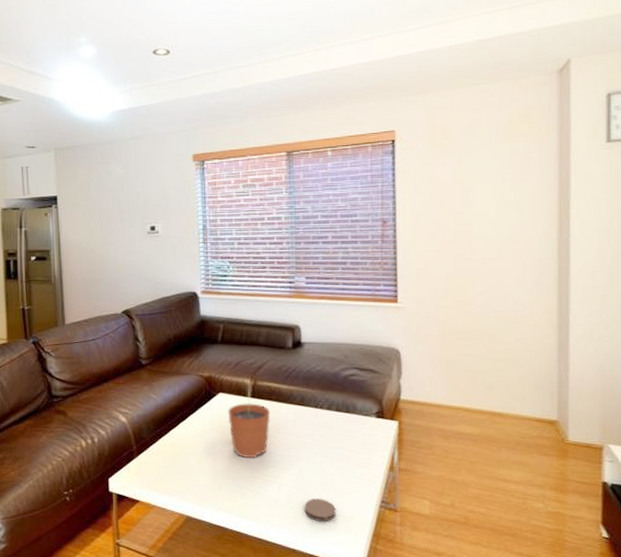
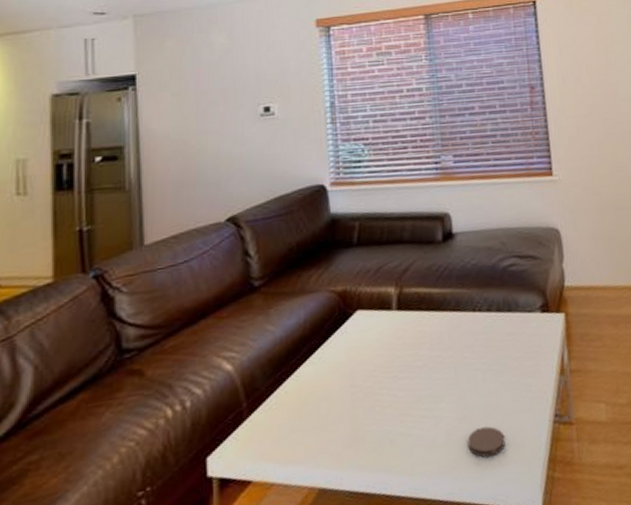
plant pot: present [228,389,271,458] -> none [368,299,422,391]

